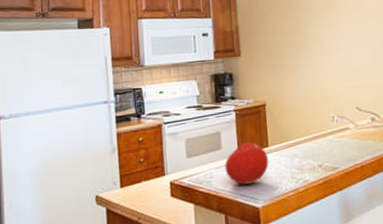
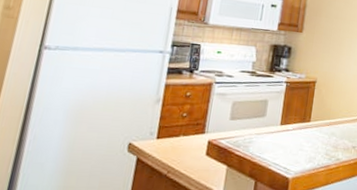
fruit: present [225,141,269,185] -> none [264,112,308,155]

